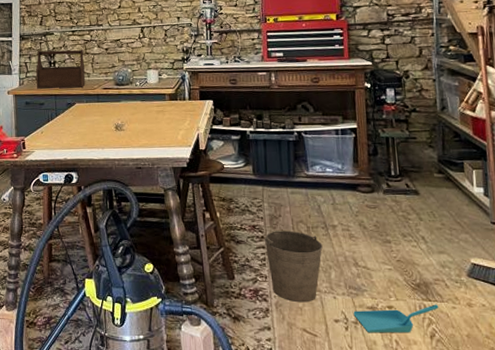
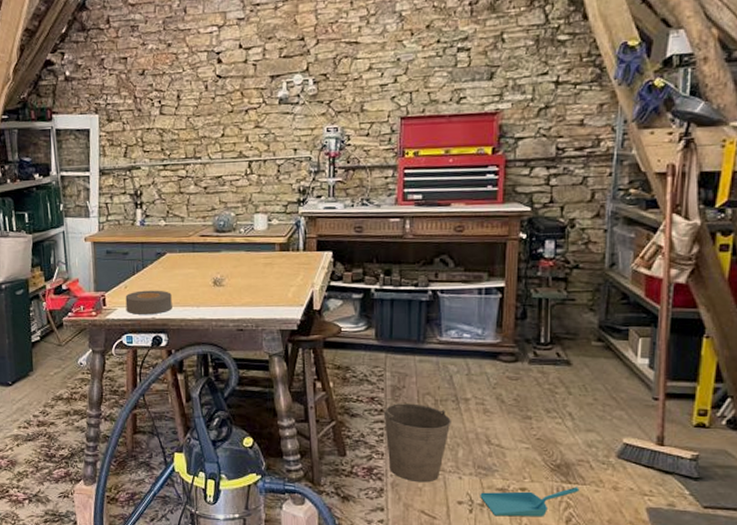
tool box: present [36,49,85,89] -> none [118,187,179,235]
adhesive tape: none [41,134,81,156] -> present [125,290,172,315]

